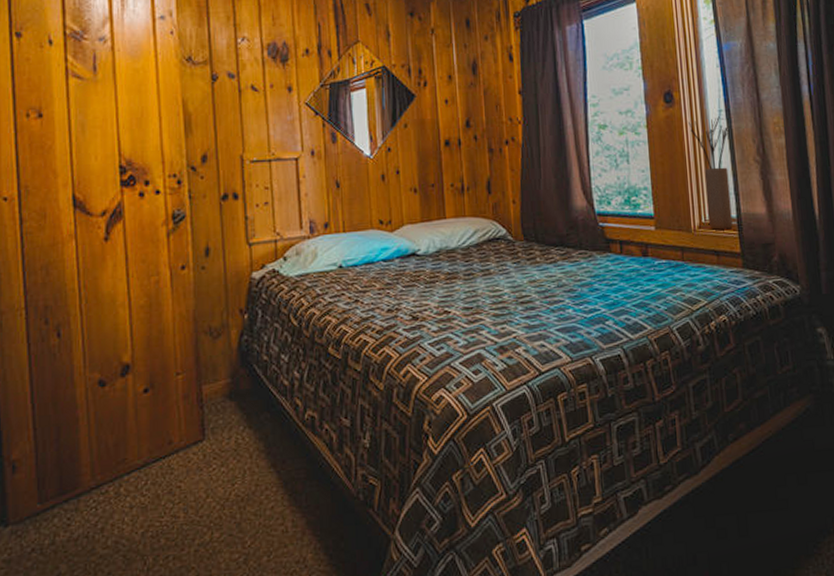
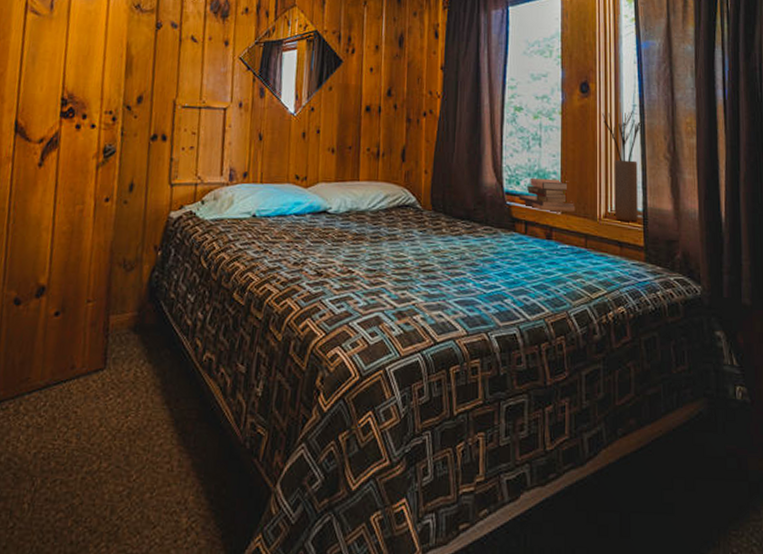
books: none [610,194,670,229] -> present [518,177,576,212]

